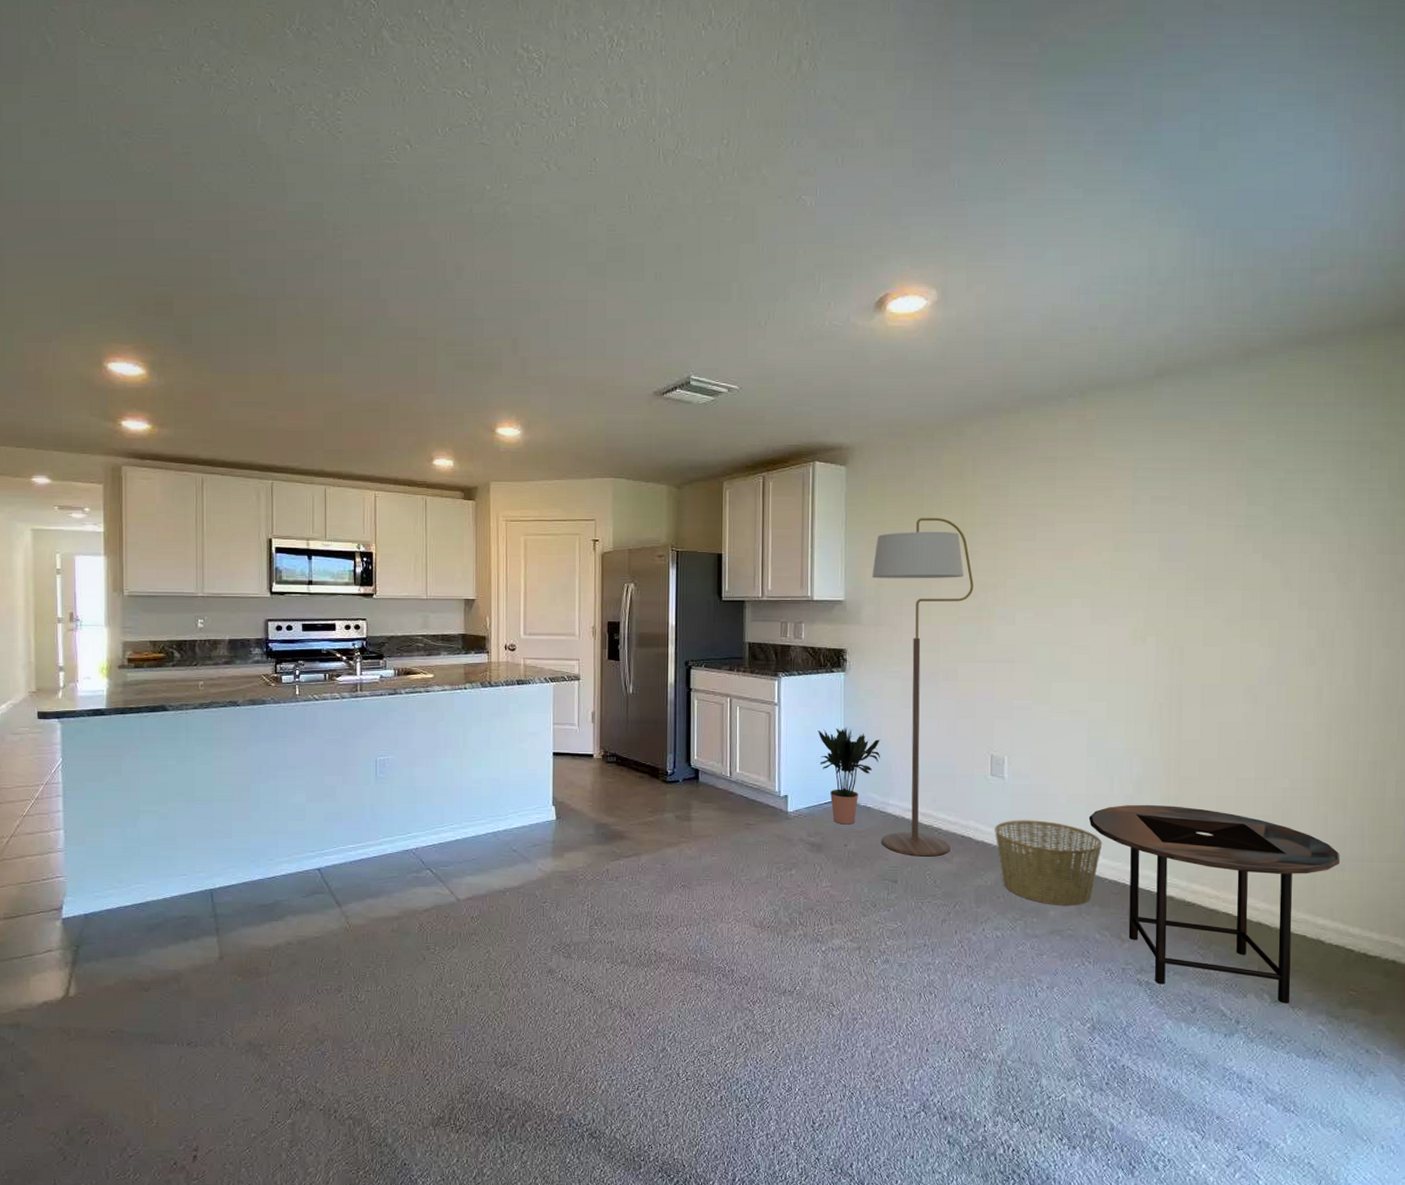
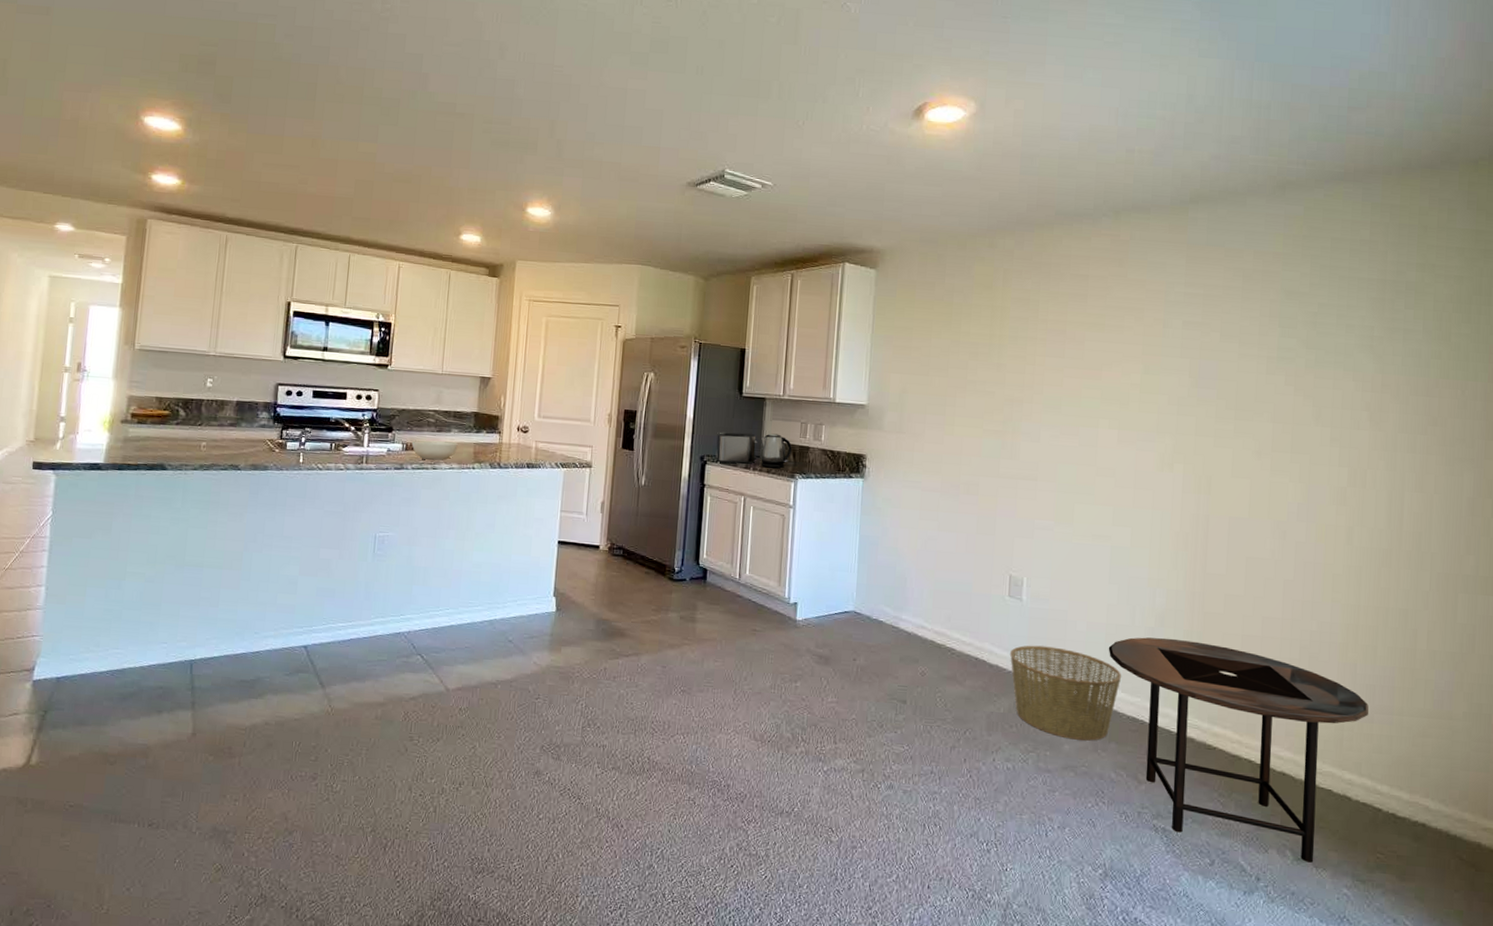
bowl: none [403,664,449,684] -> present [411,440,459,461]
toaster: none [699,635,740,667] -> present [715,432,757,464]
kettle: none [743,635,773,668] -> present [761,433,792,469]
potted plant: present [817,727,880,825] -> none [832,535,896,638]
floor lamp: present [872,517,974,857] -> none [892,326,1000,678]

